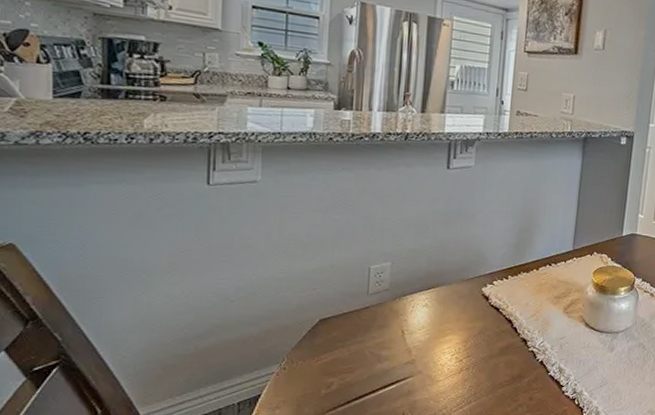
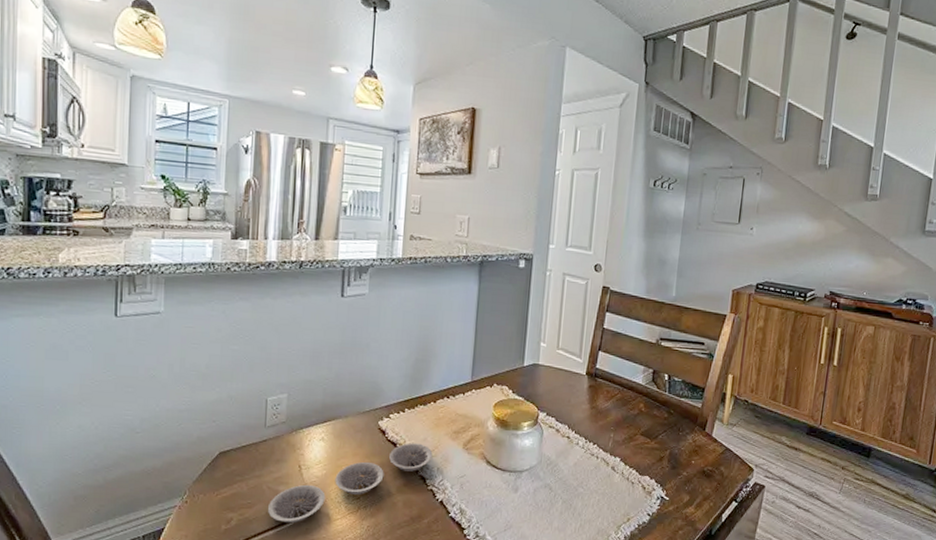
plate: none [370,308,534,386] -> present [268,443,433,524]

